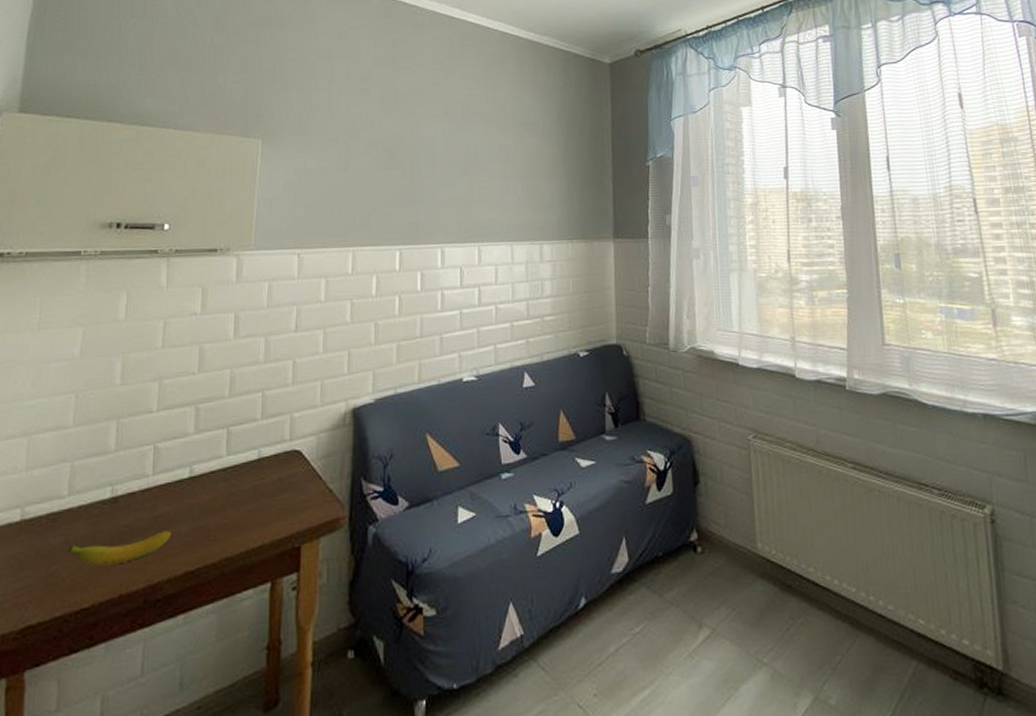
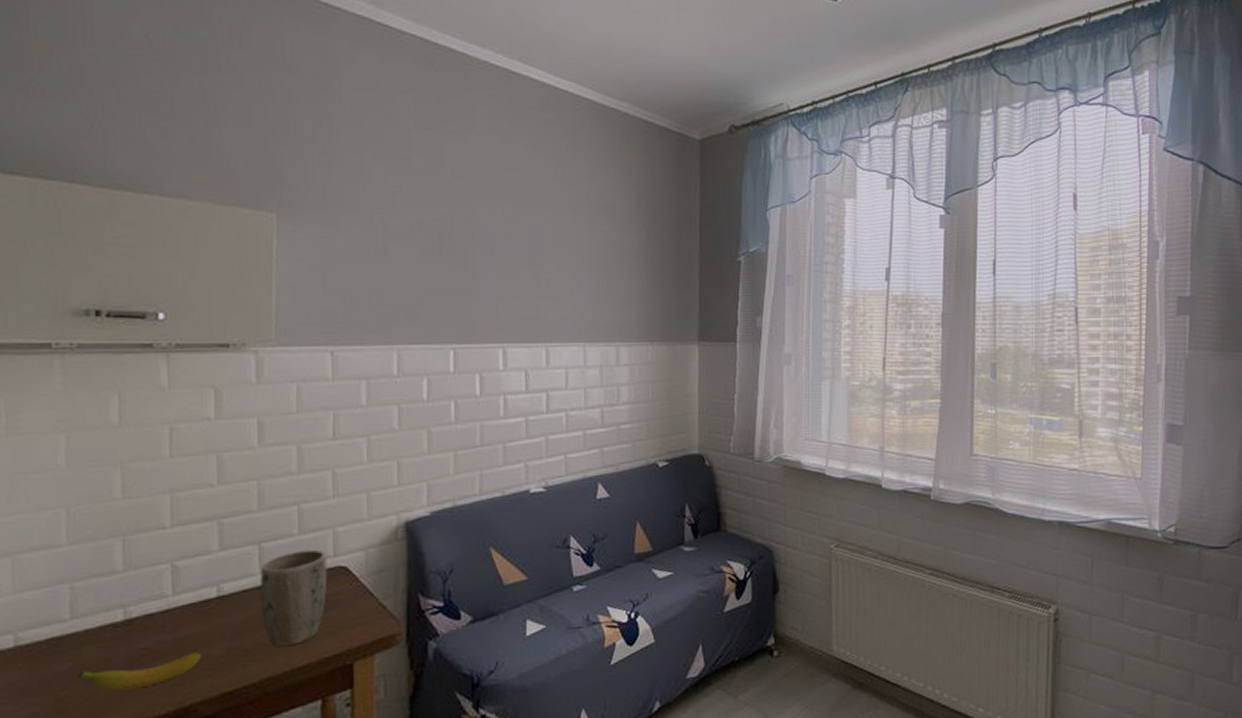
plant pot: none [224,433,284,528] -> present [260,549,328,647]

